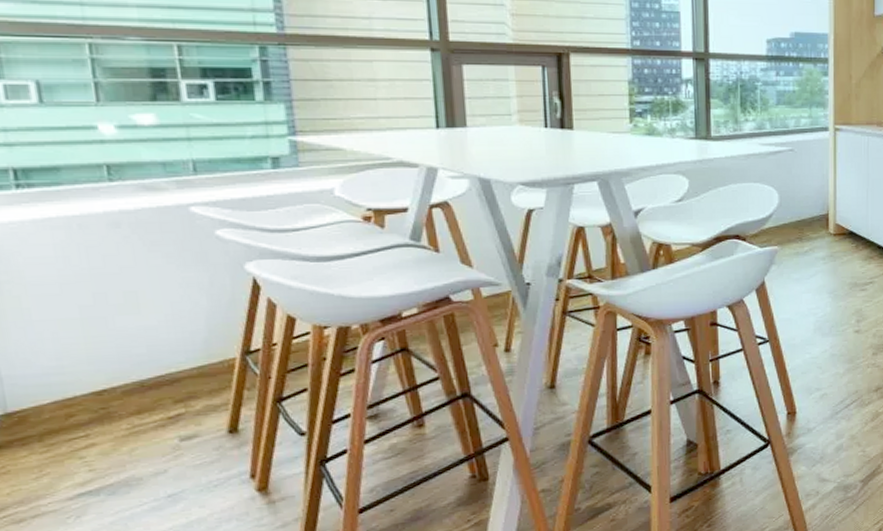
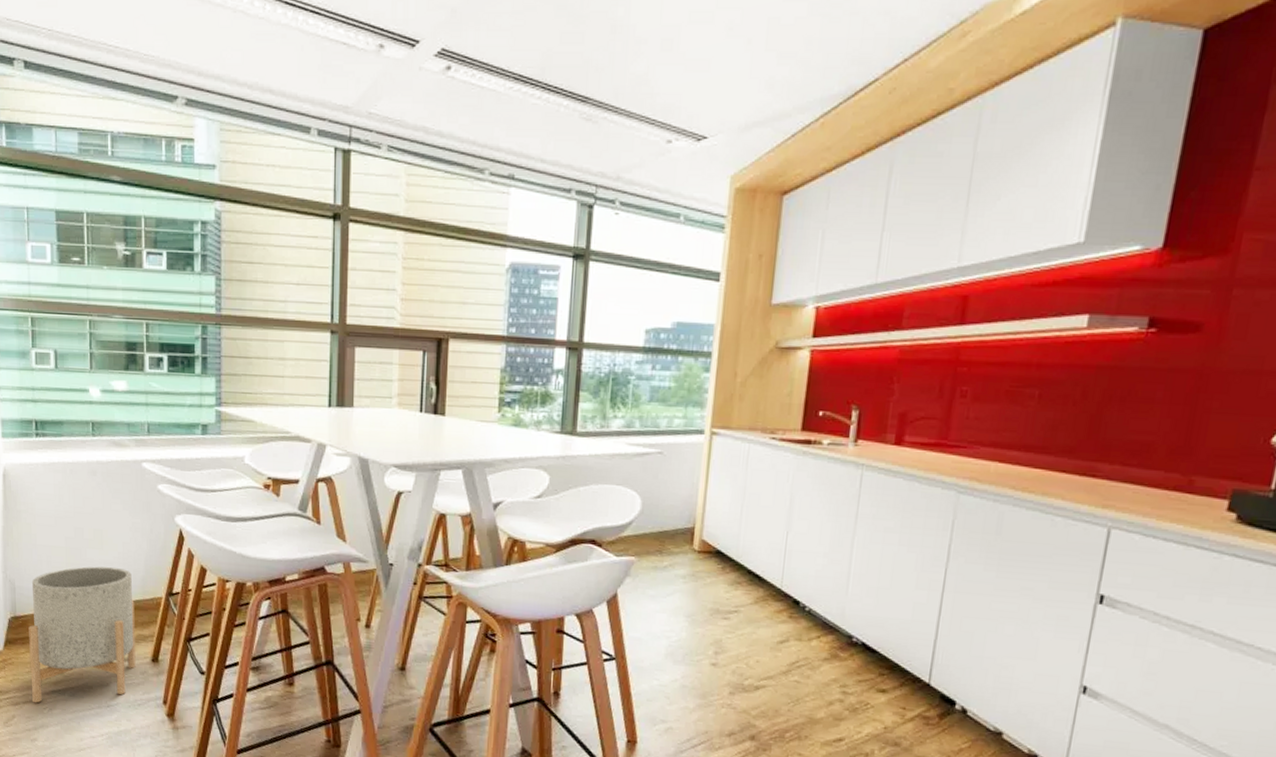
planter: none [30,333,206,515] -> present [28,566,136,703]

